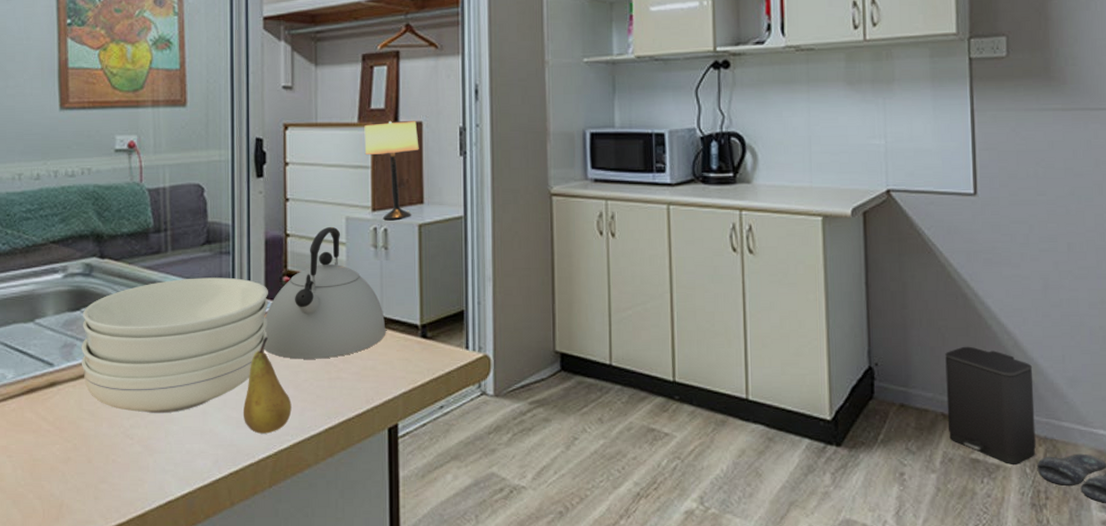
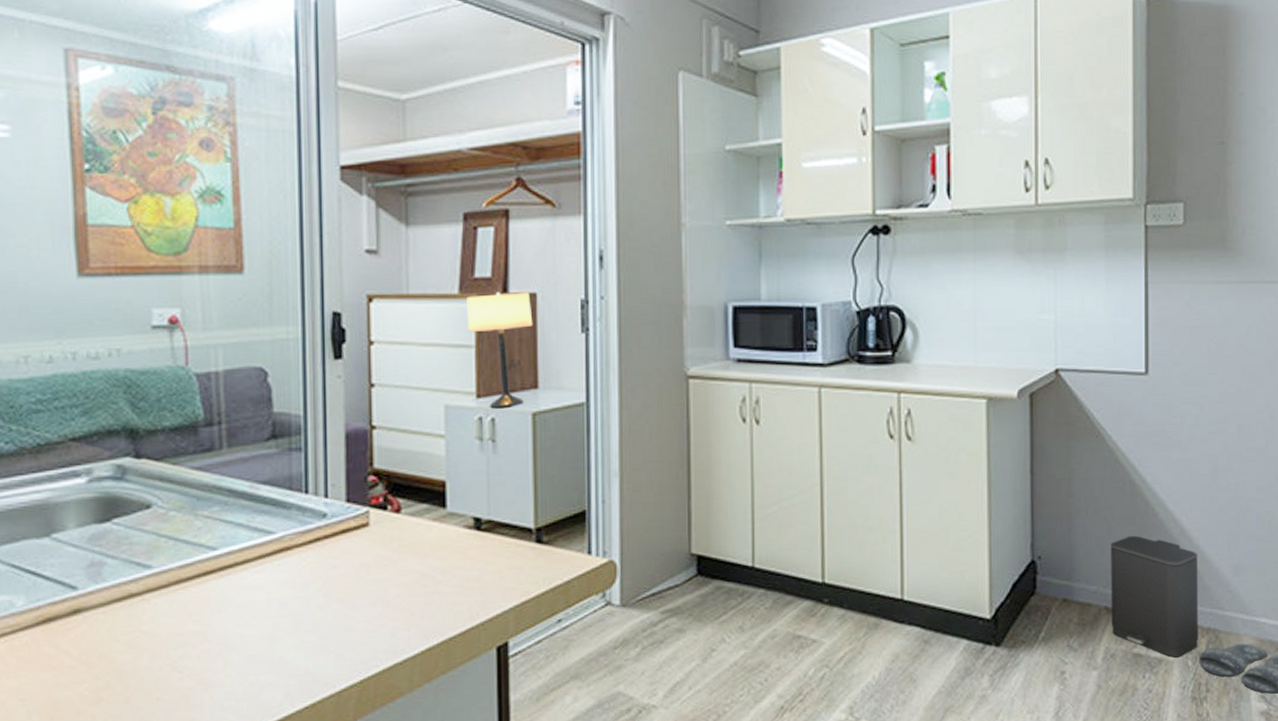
bowl: present [81,277,268,414] -> none [112,478,350,642]
fruit: present [243,337,292,434] -> none [320,547,380,660]
kettle: present [264,226,386,359] -> none [345,416,494,572]

